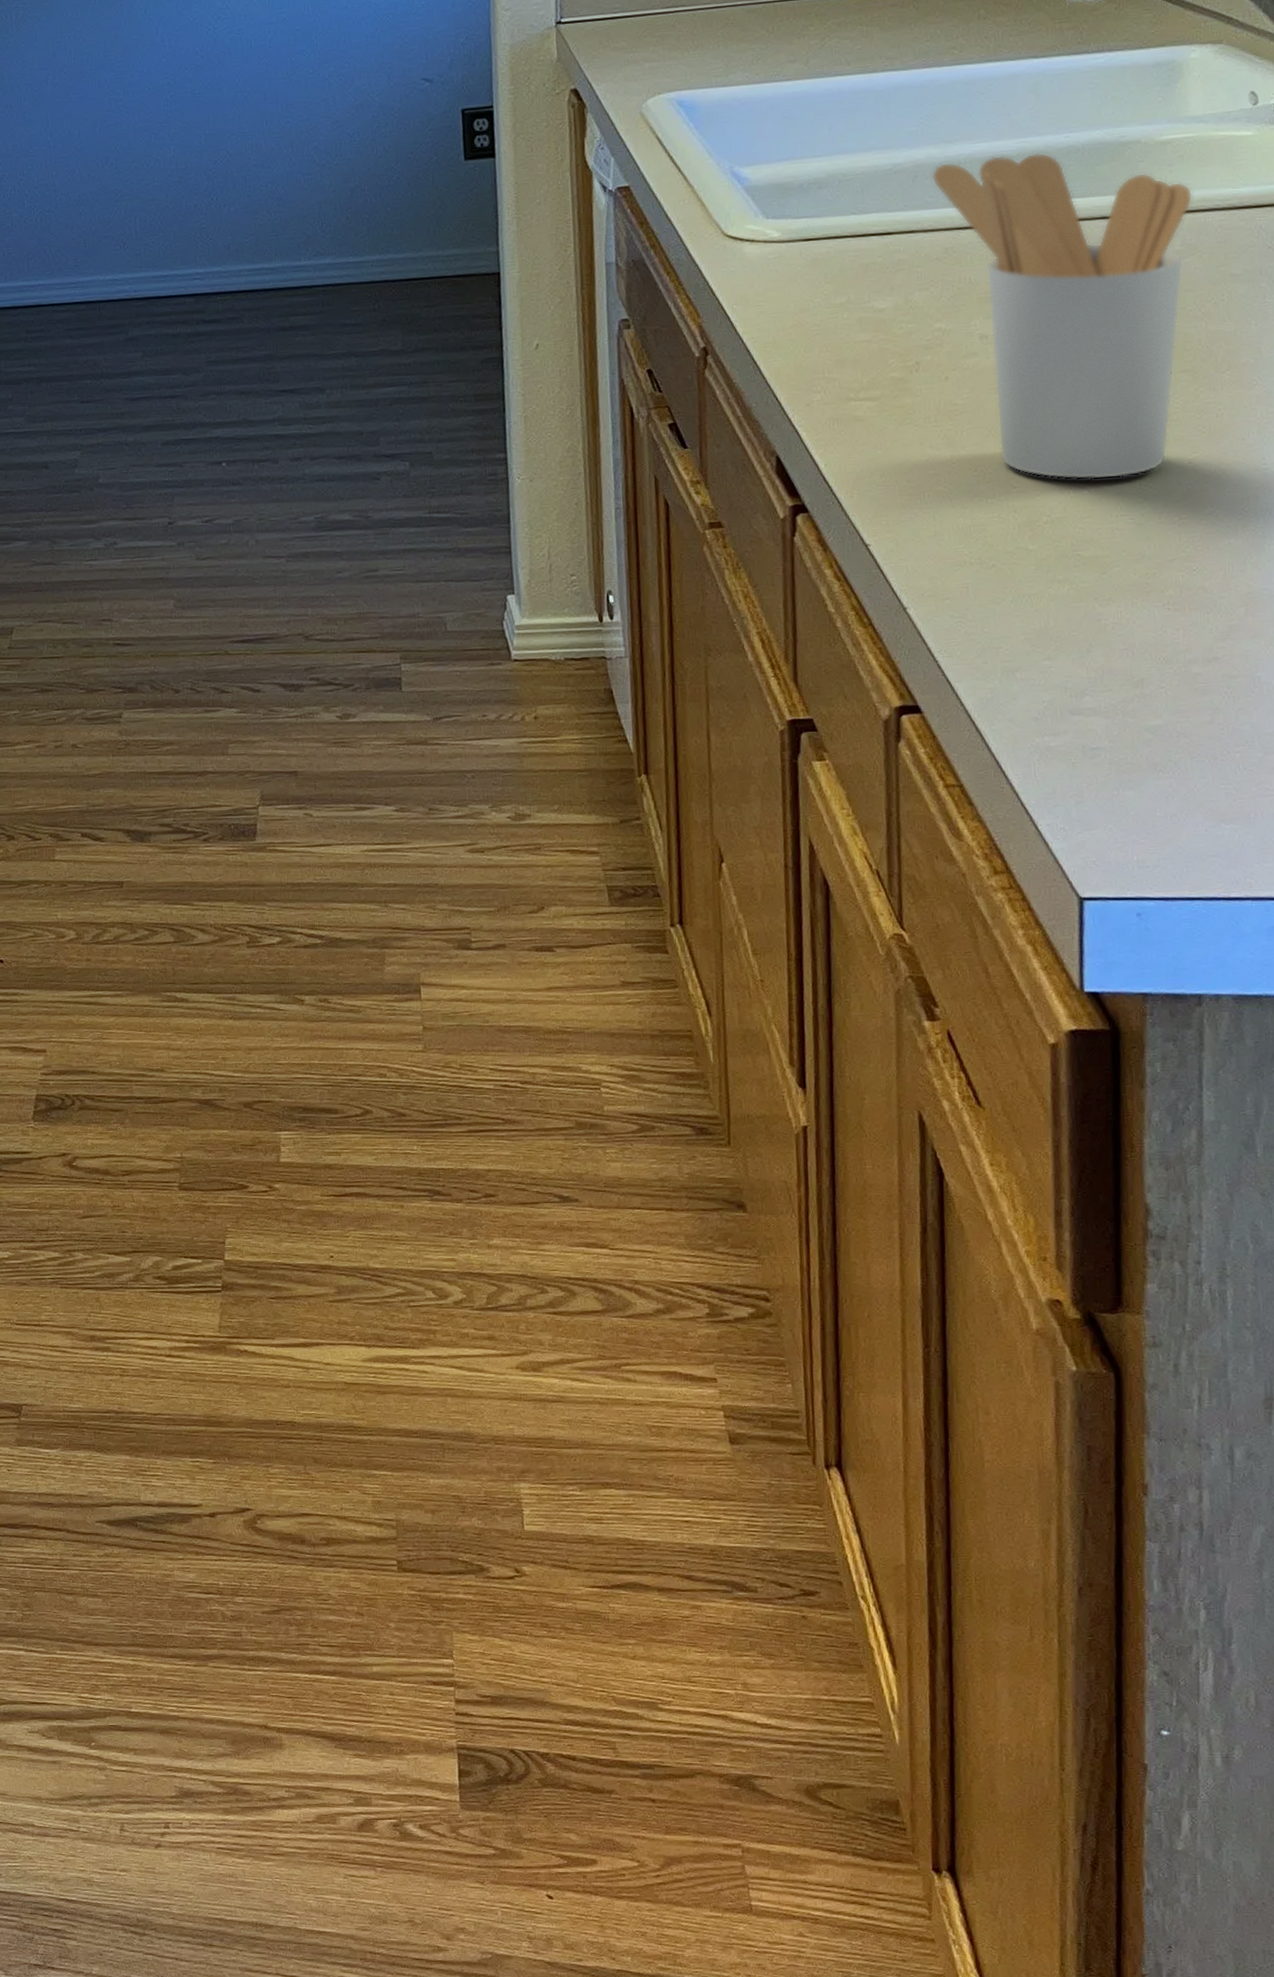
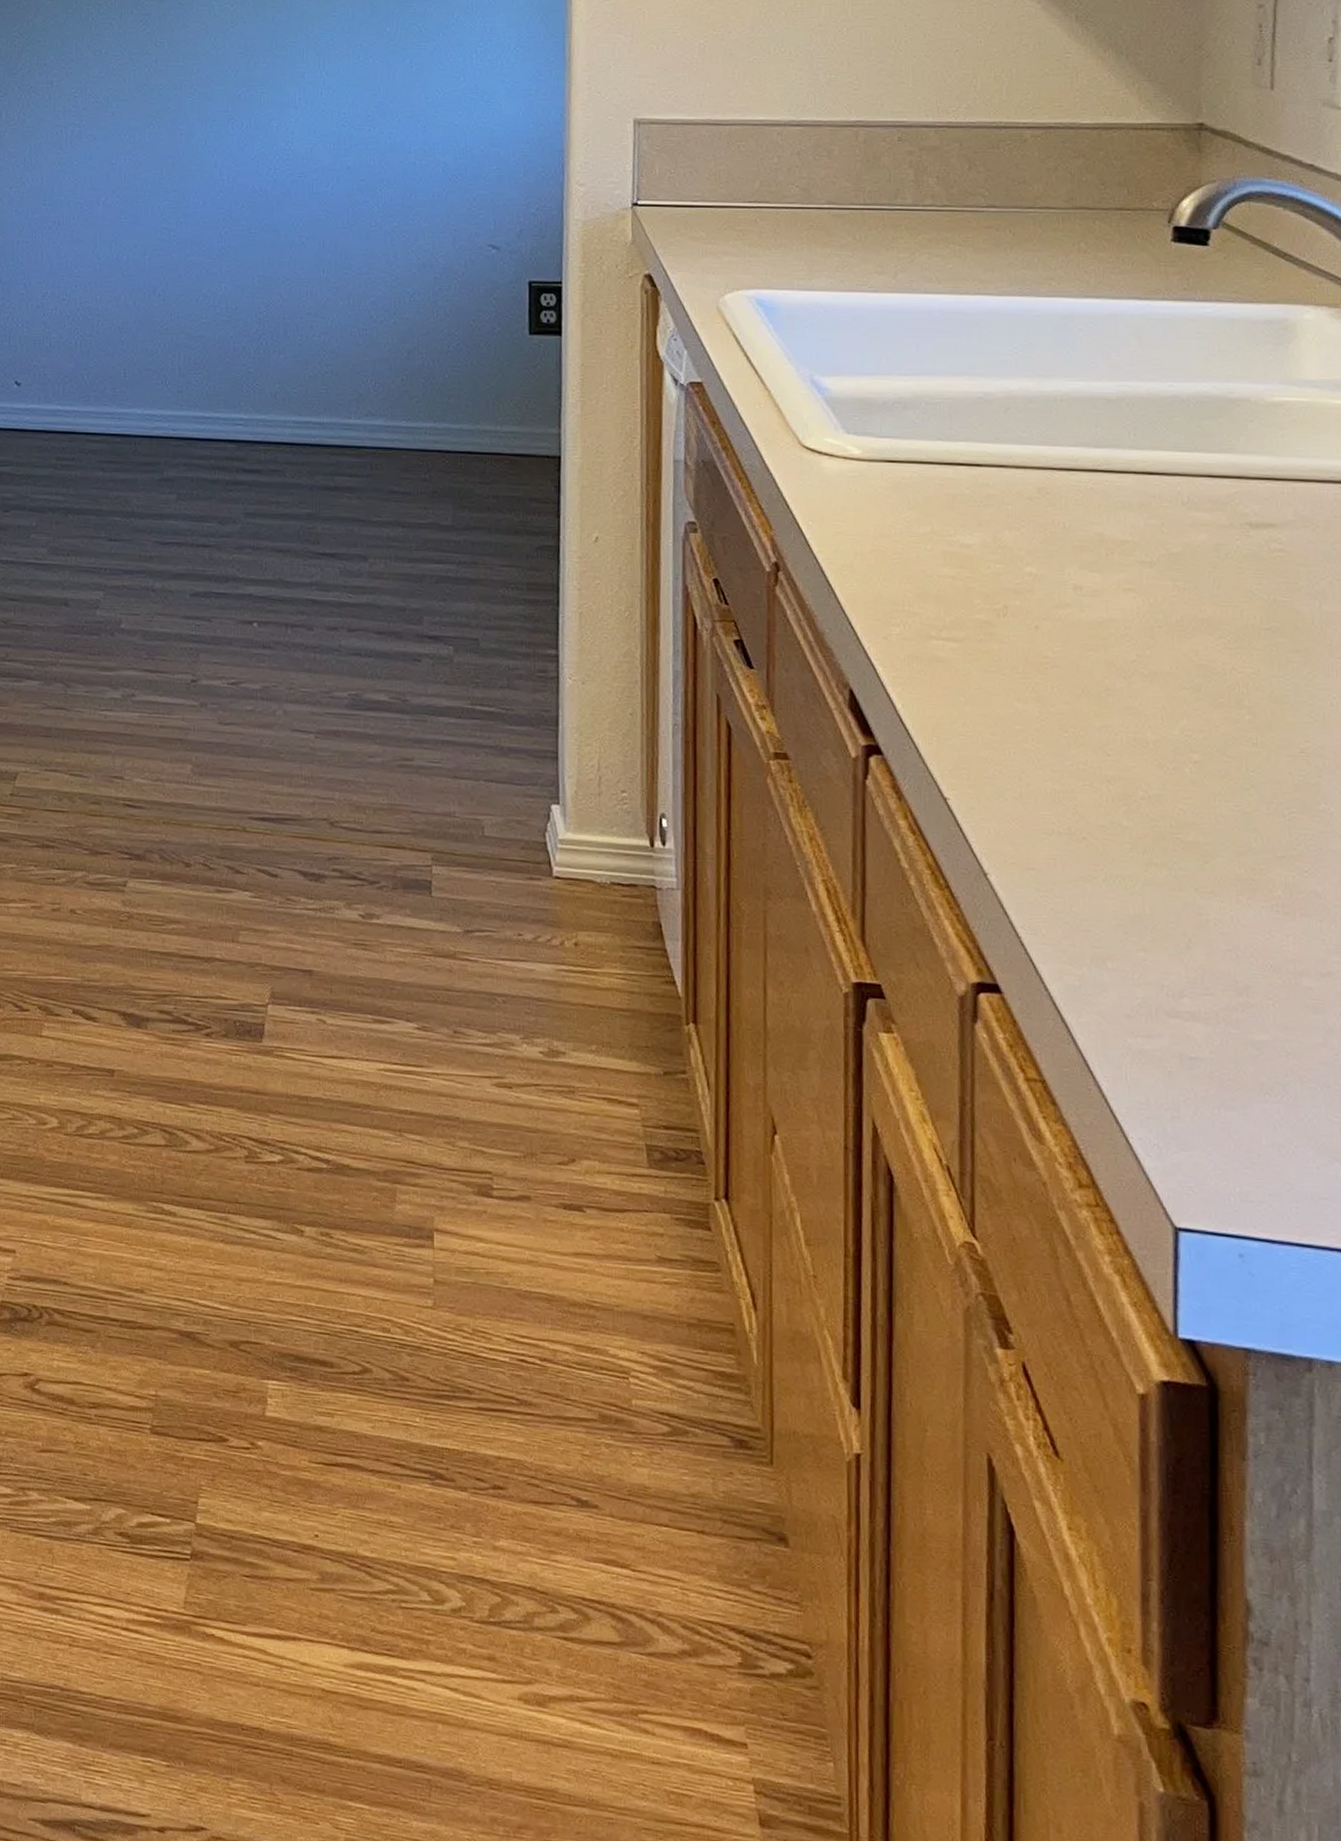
utensil holder: present [931,152,1193,480] -> none [1025,396,1307,760]

